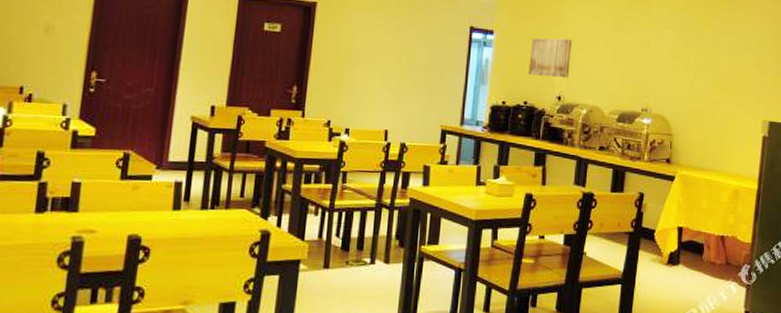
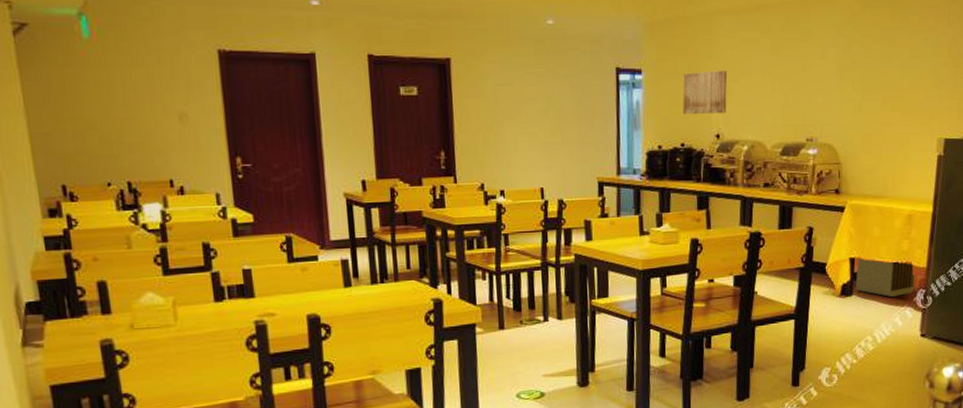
trash bin: none [682,225,740,270] -> present [855,256,915,297]

